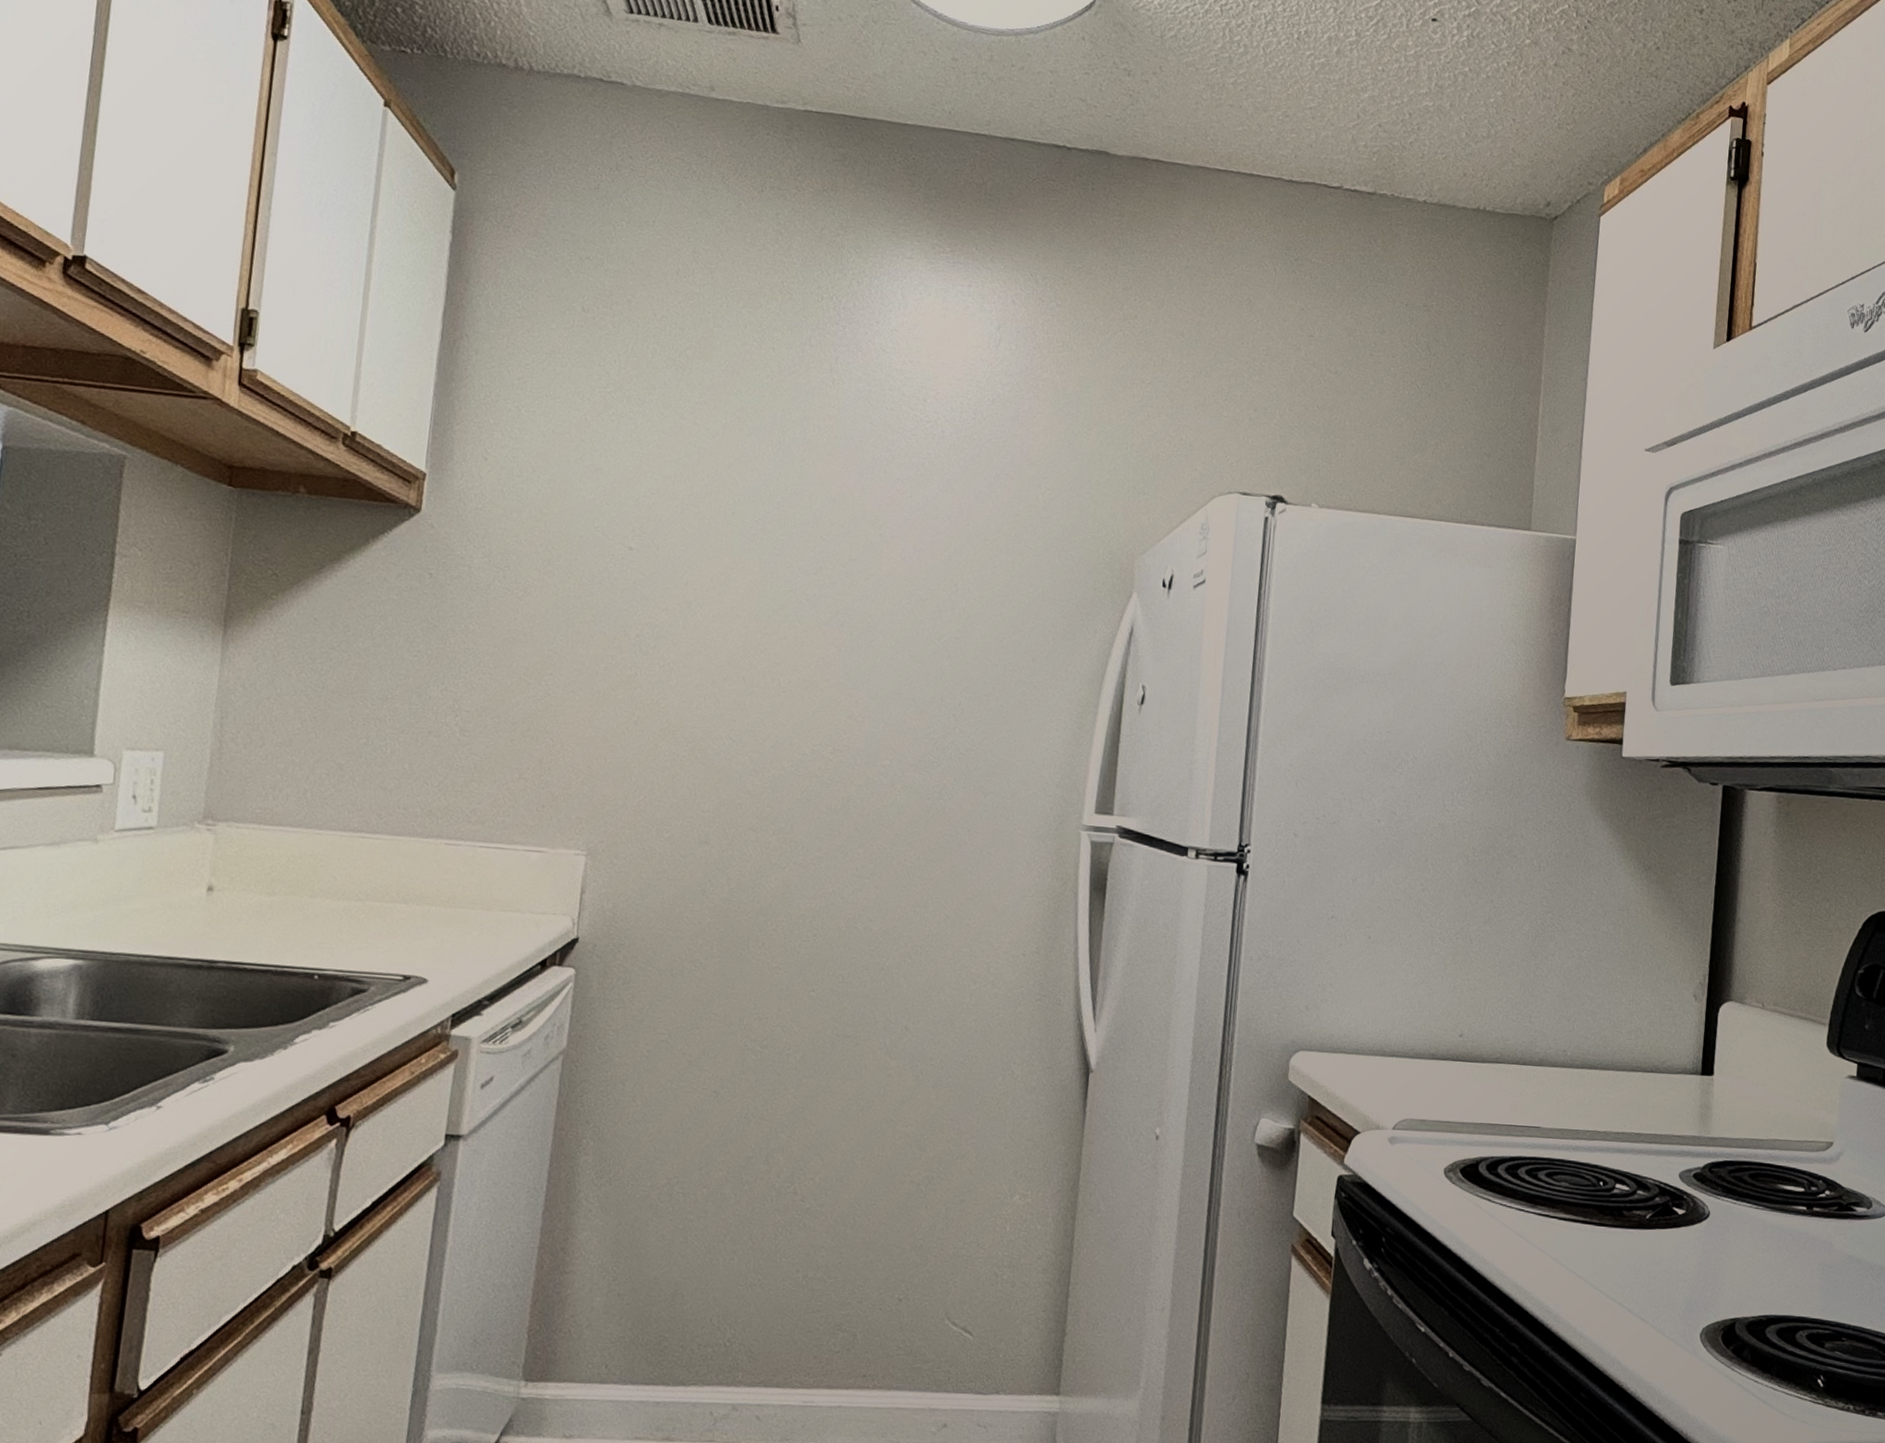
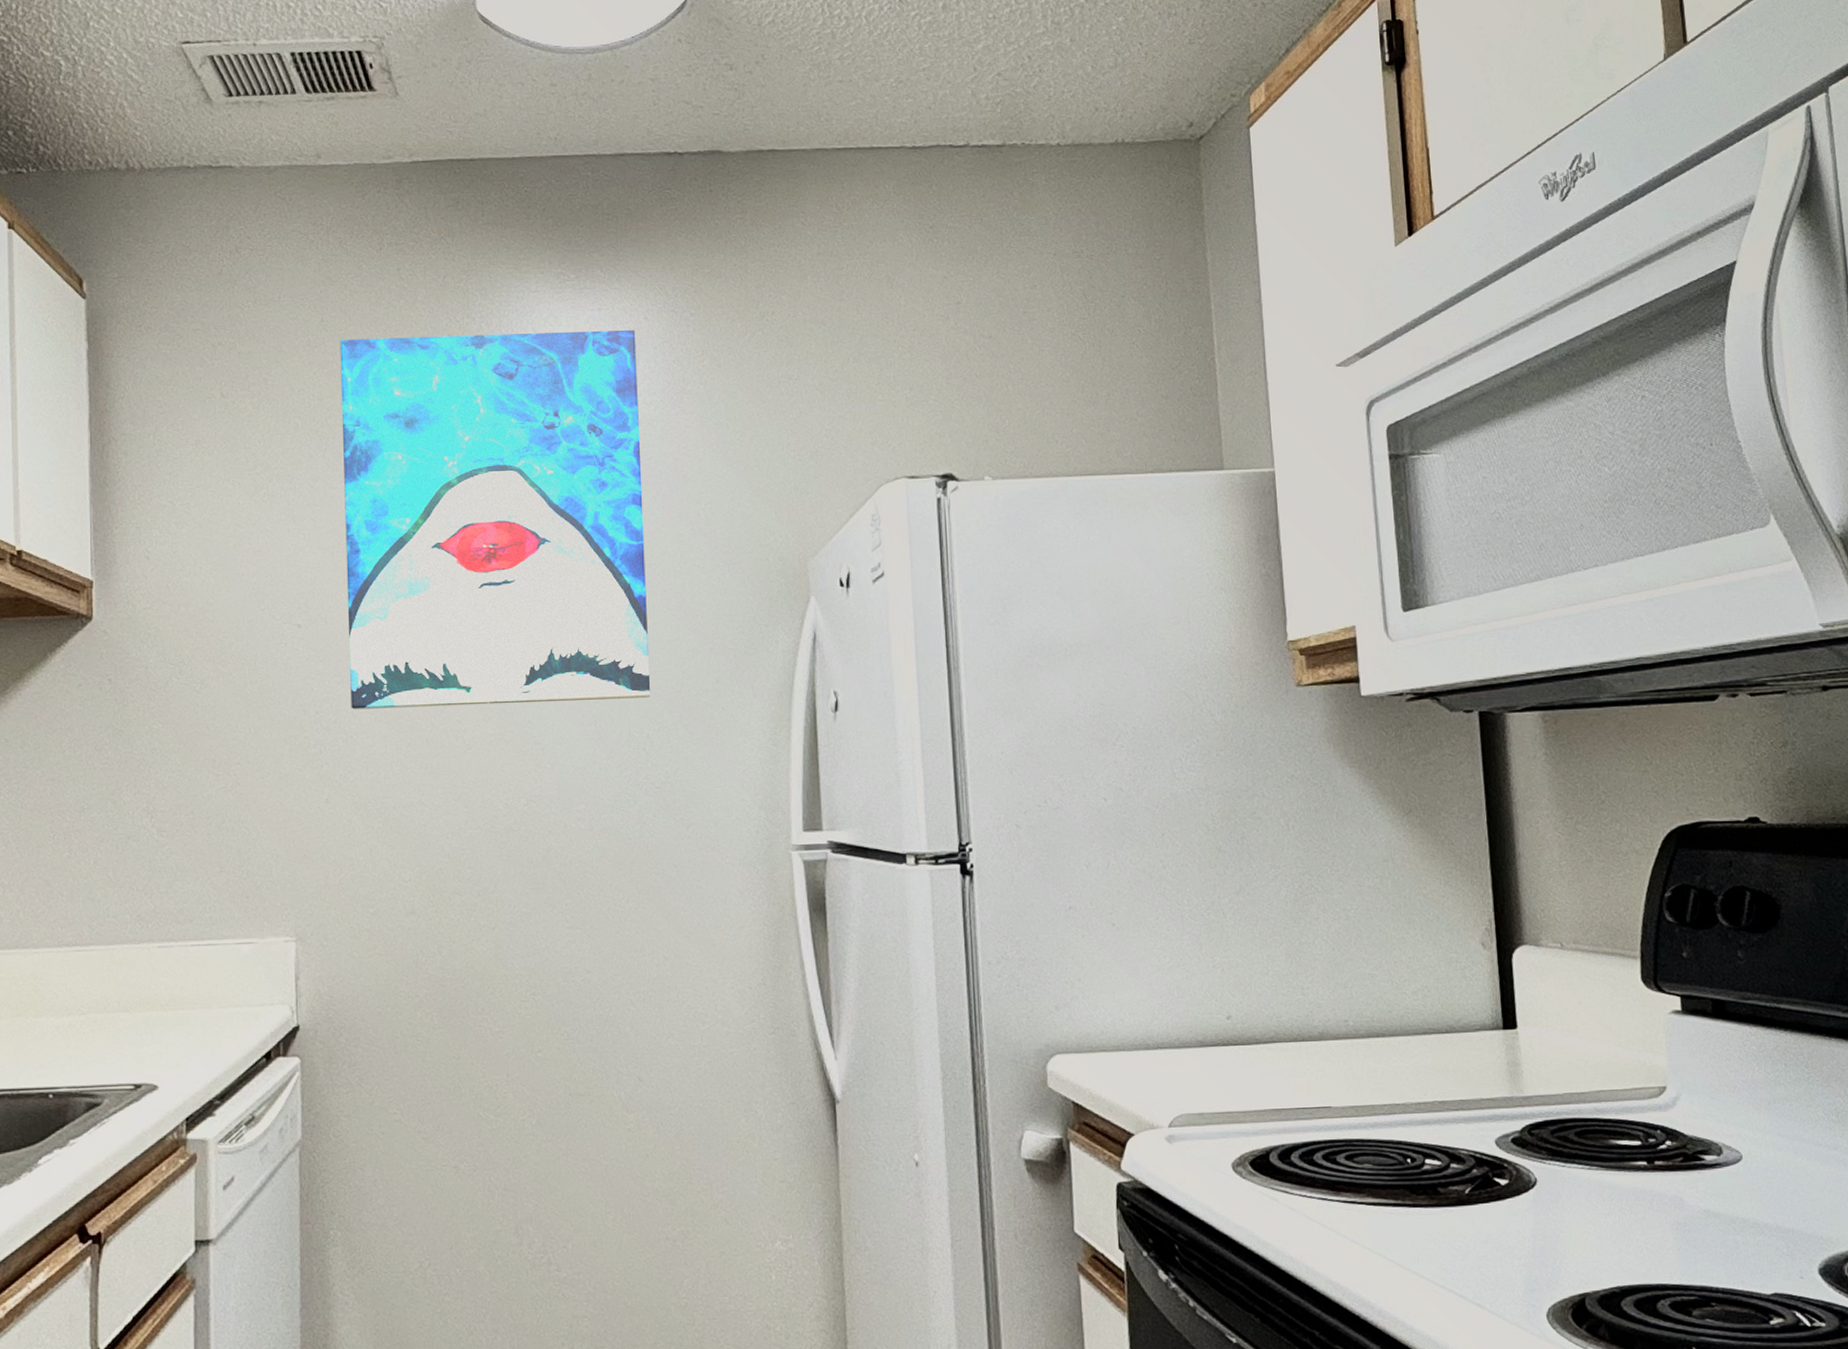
wall art: none [672,273,1002,667] -> present [340,330,651,709]

